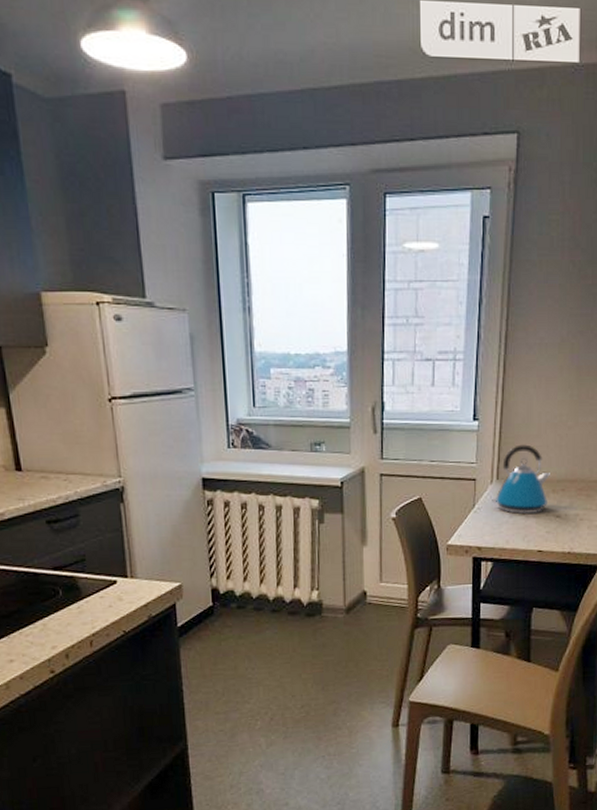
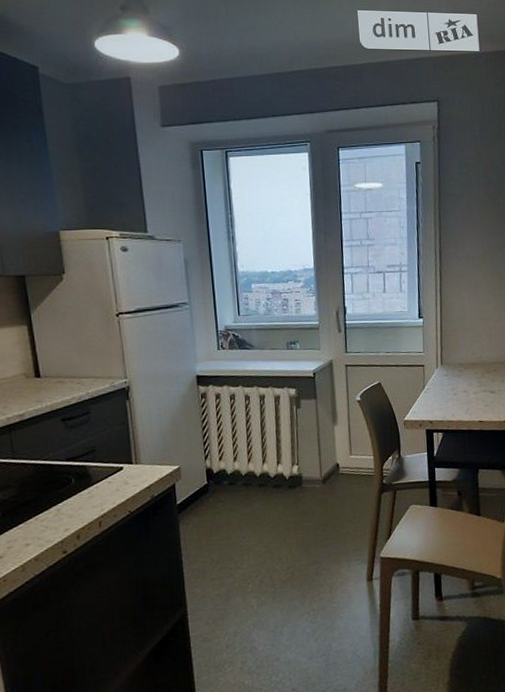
kettle: present [490,444,550,515] -> none [437,335,484,393]

